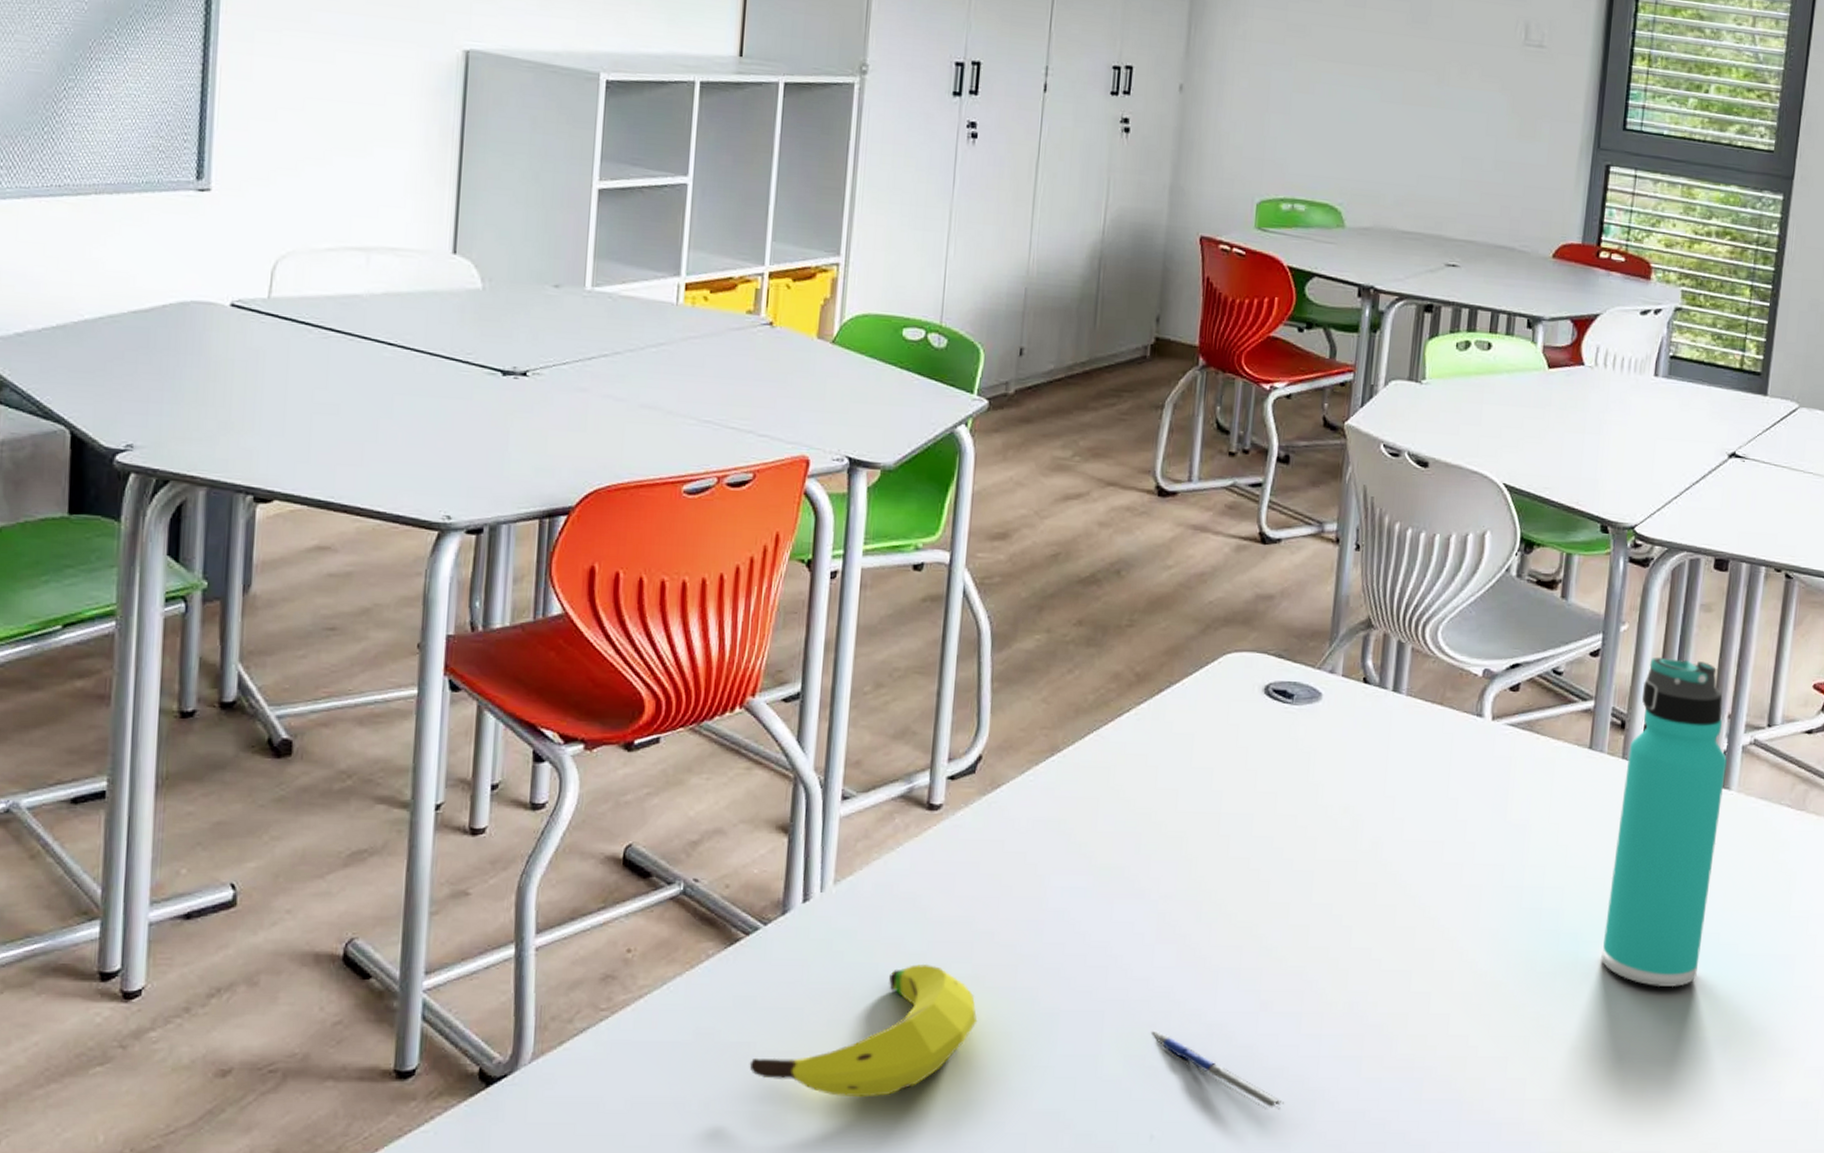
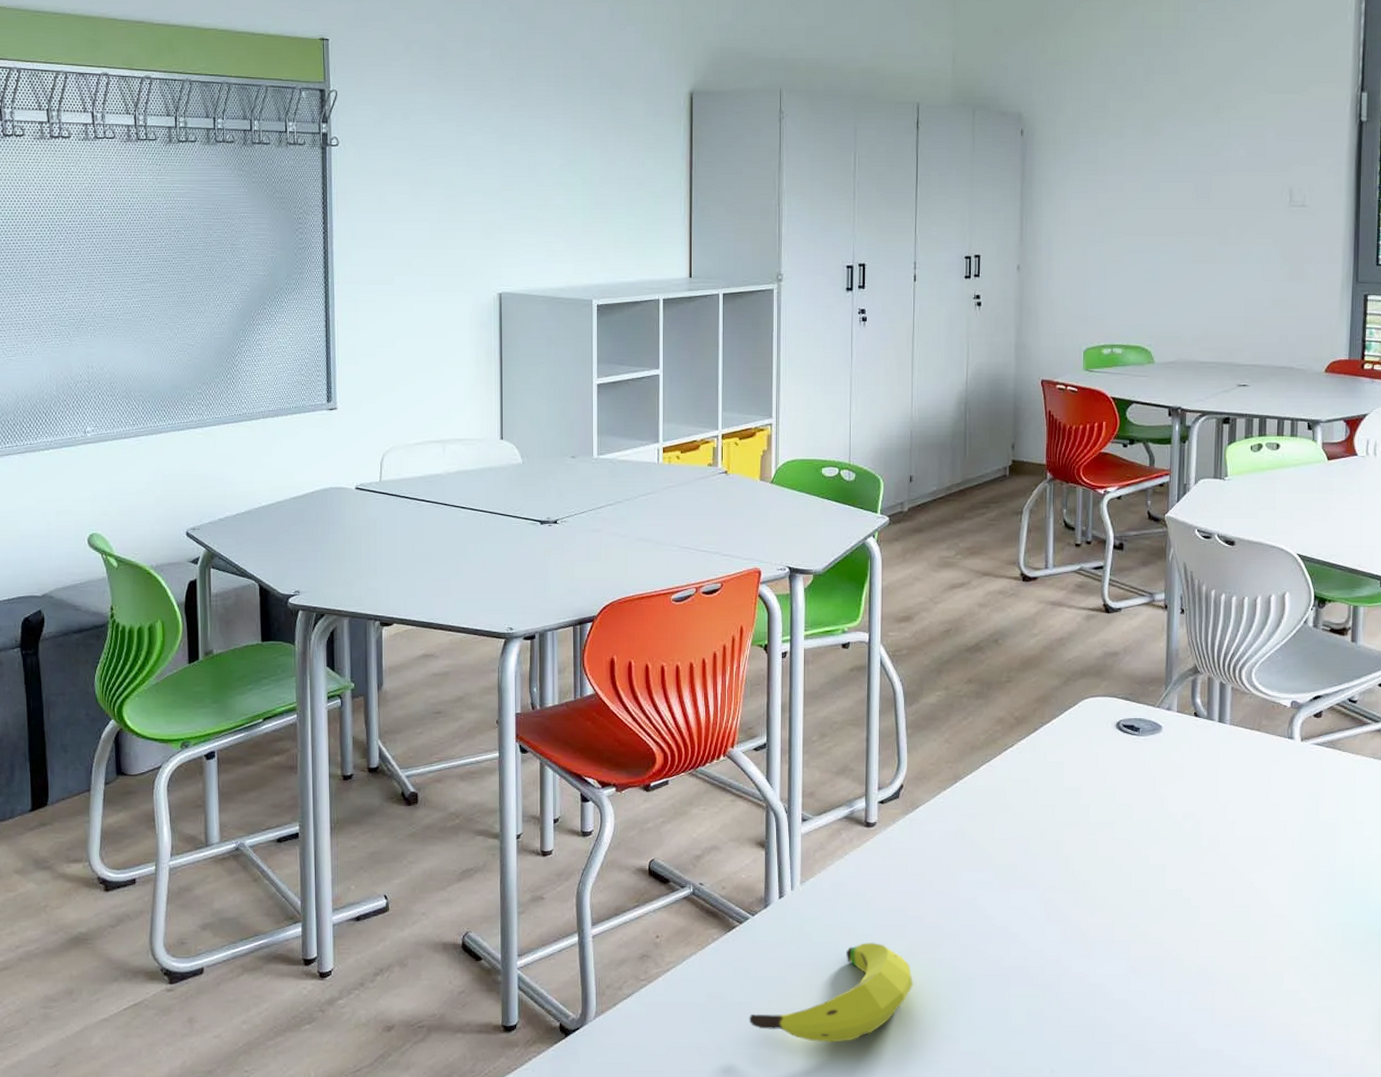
pen: present [1150,1030,1284,1110] -> none [1046,989,1154,1050]

